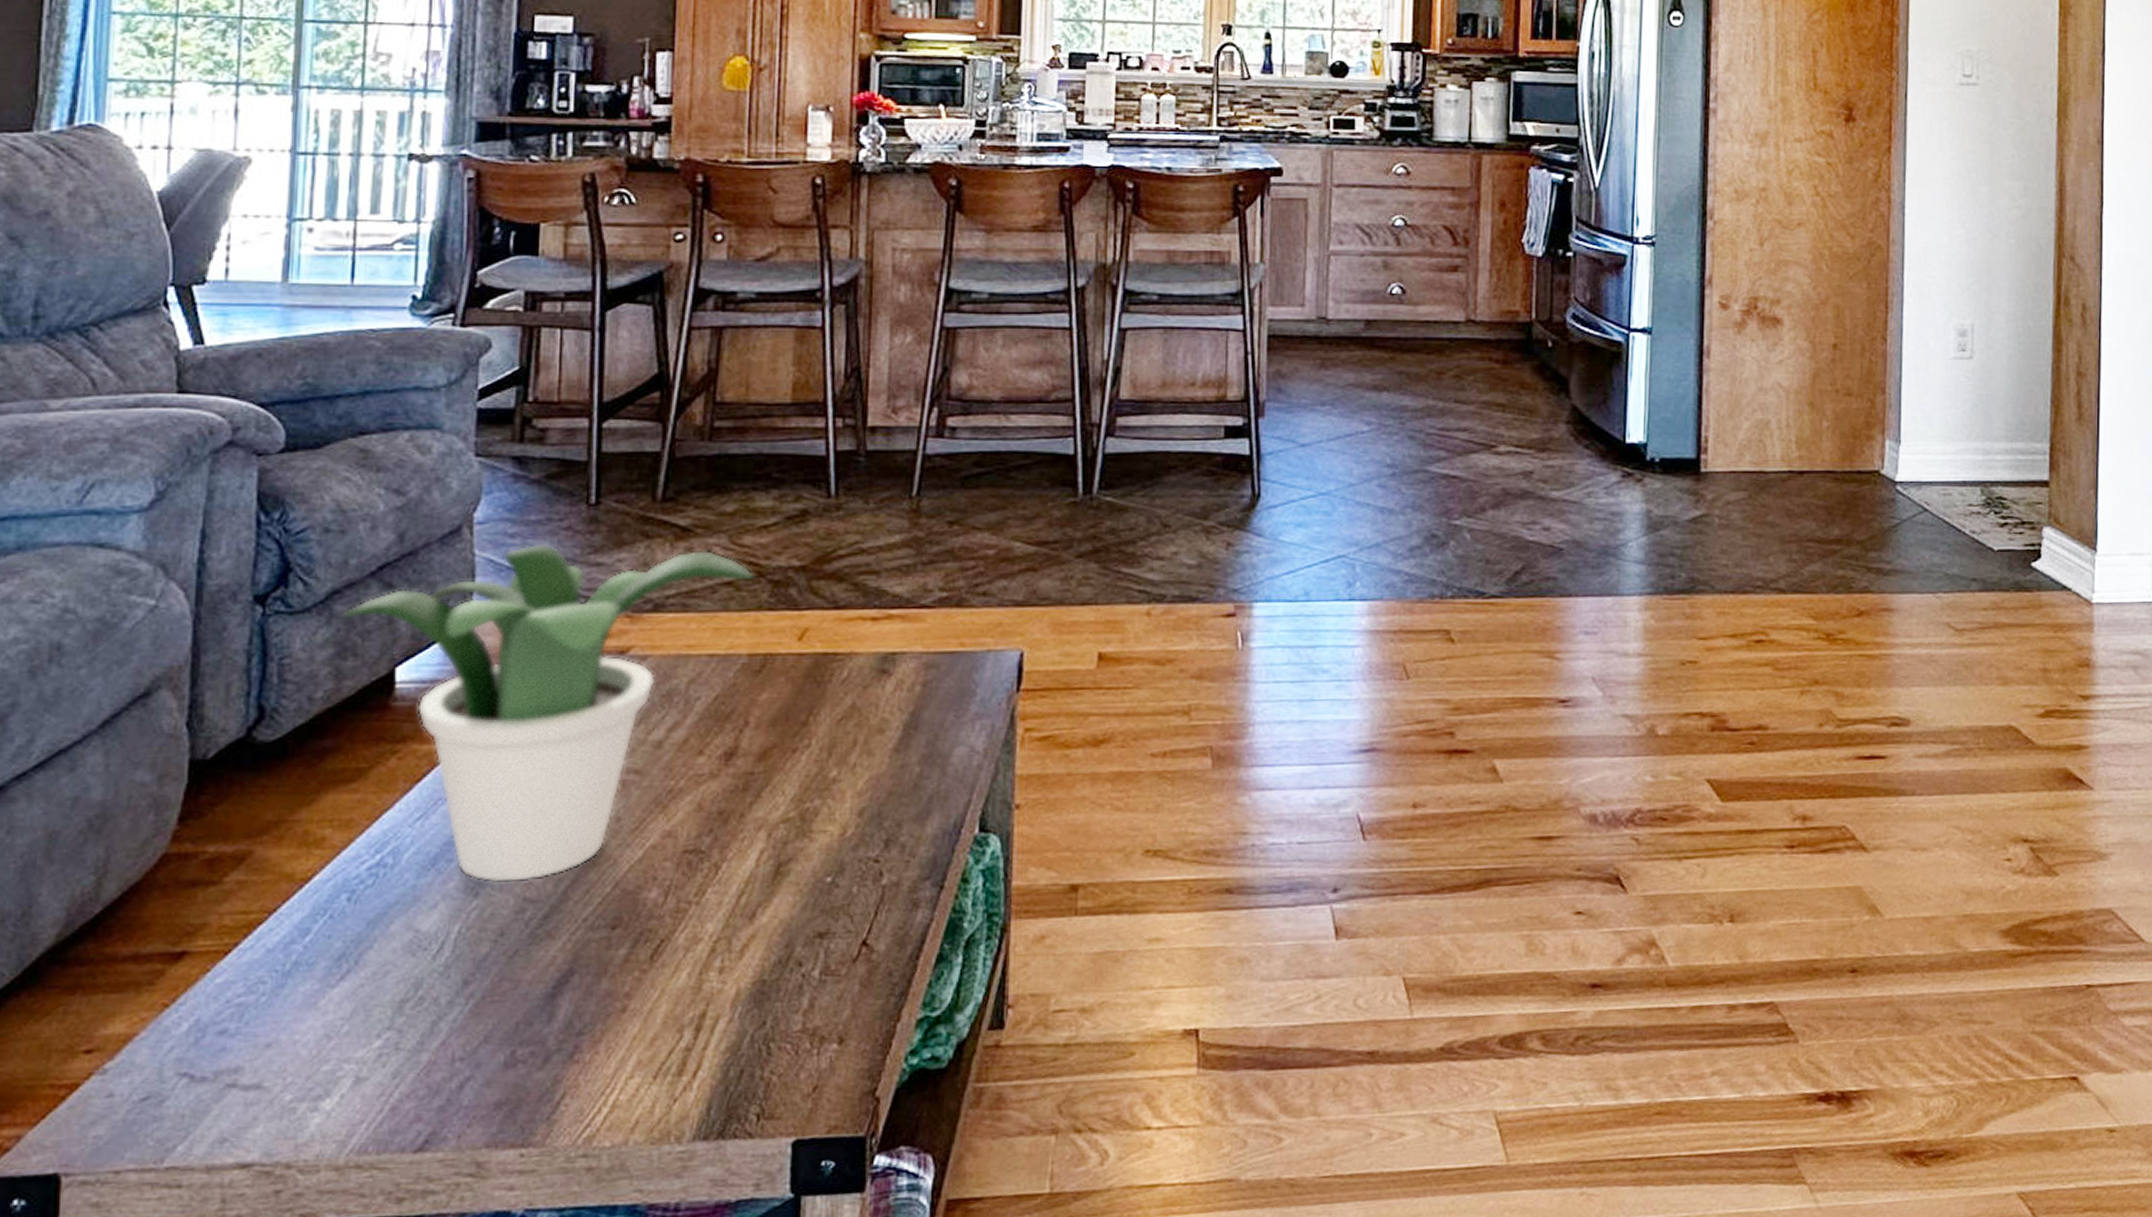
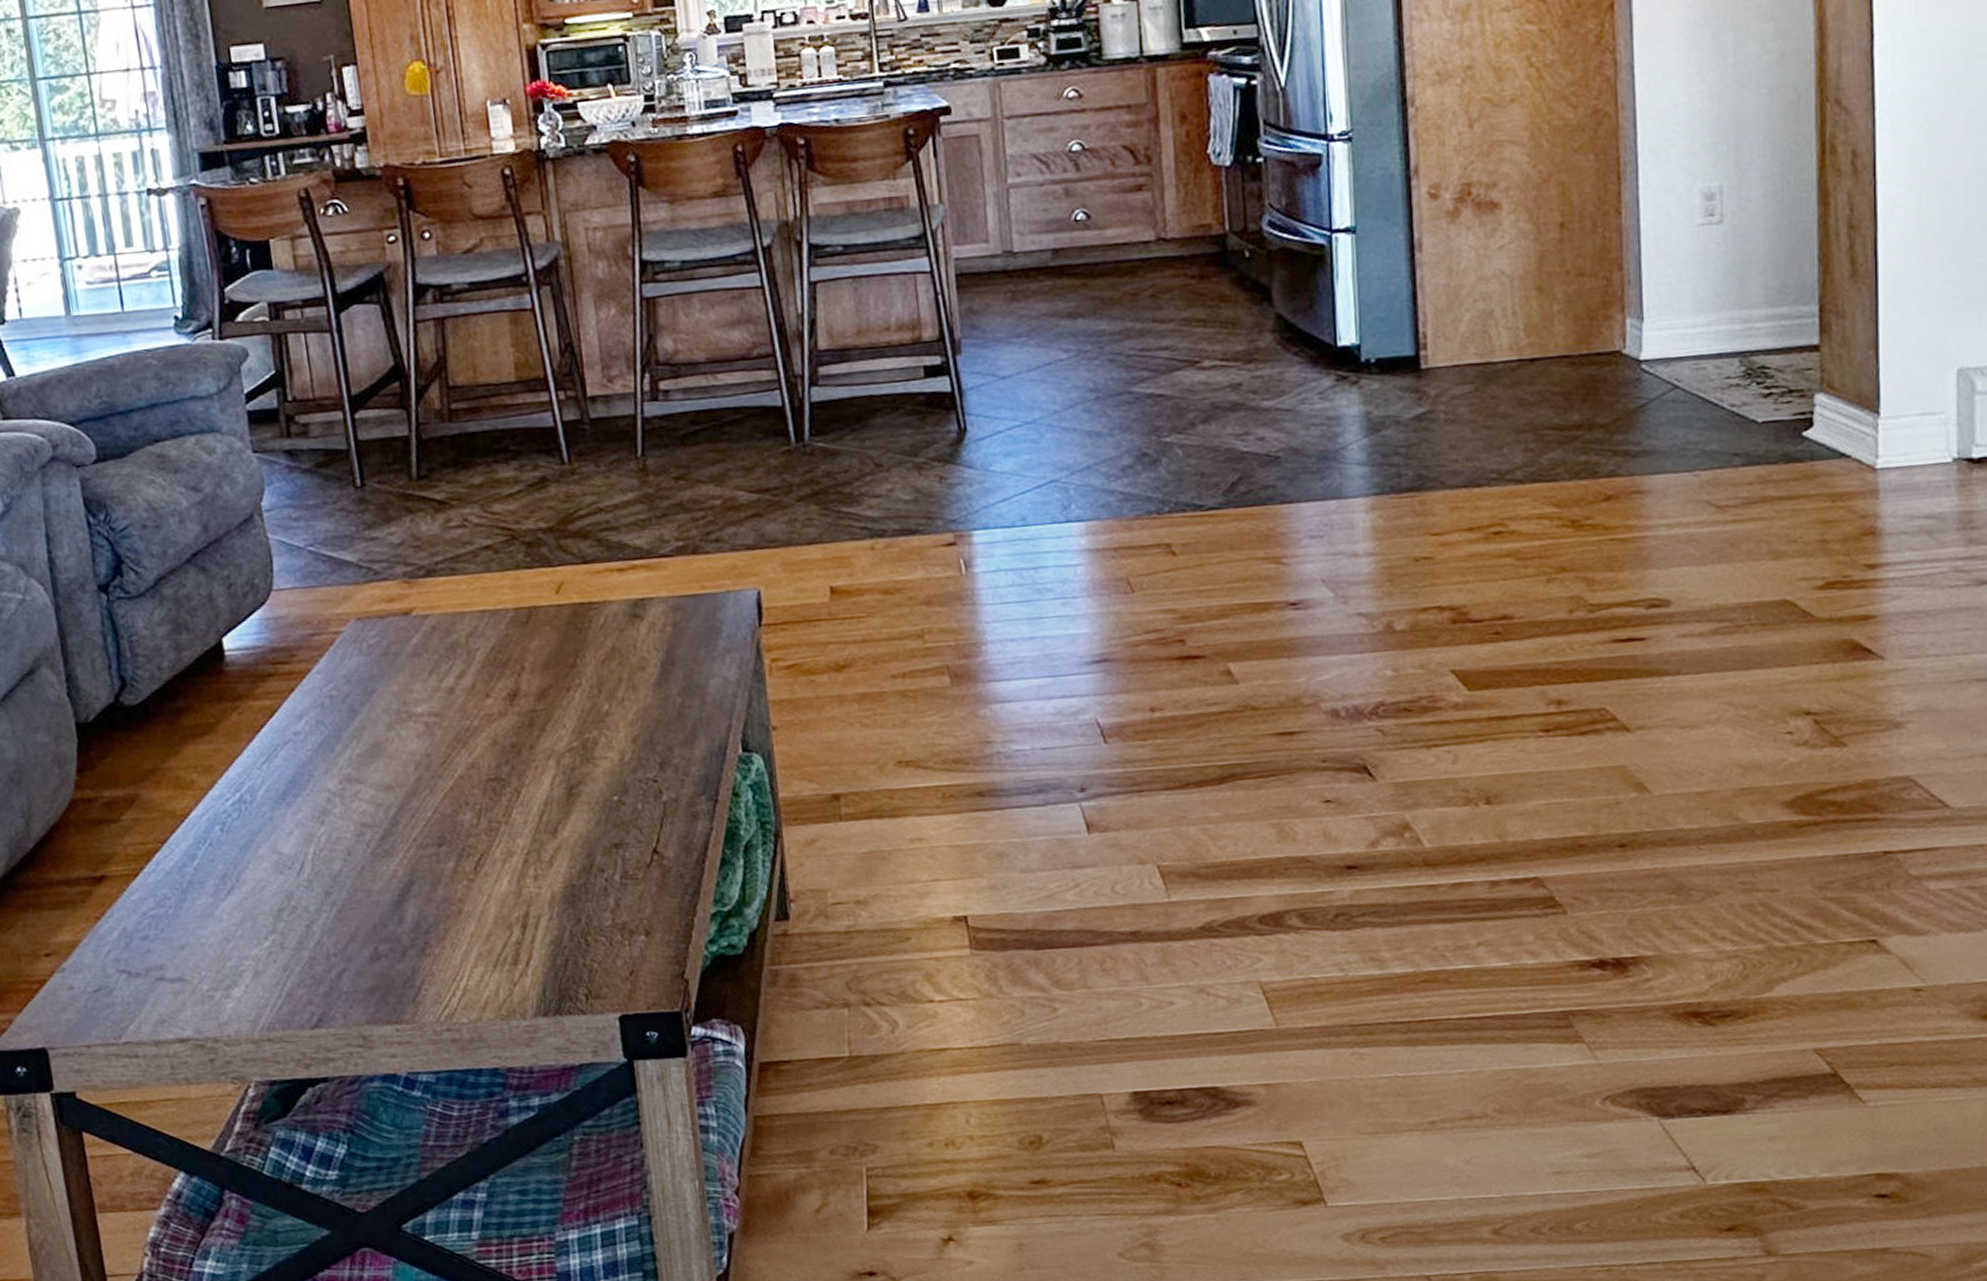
potted plant: present [341,543,756,884] -> none [170,519,510,813]

